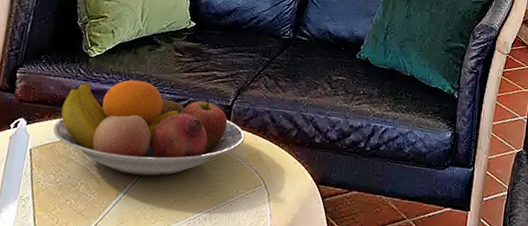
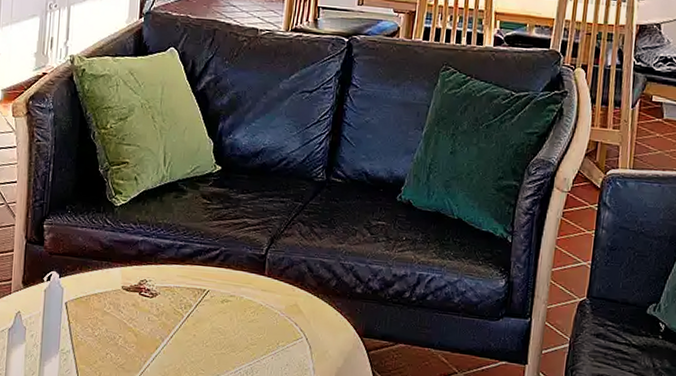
fruit bowl: present [53,79,245,176] -> none [86,229,282,329]

